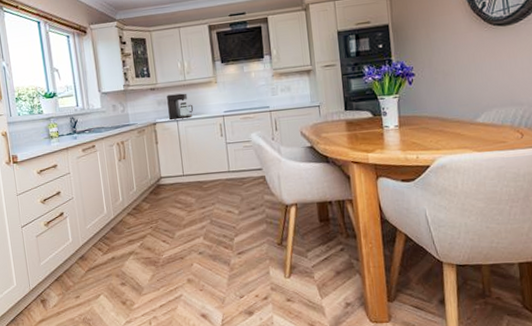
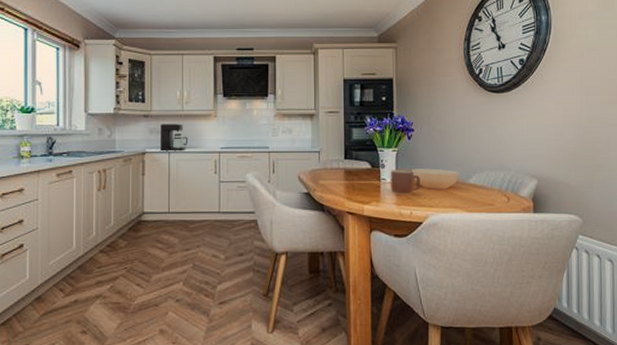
mug: none [392,115,426,142] -> present [390,170,420,196]
bowl: none [415,110,467,132] -> present [412,168,460,189]

